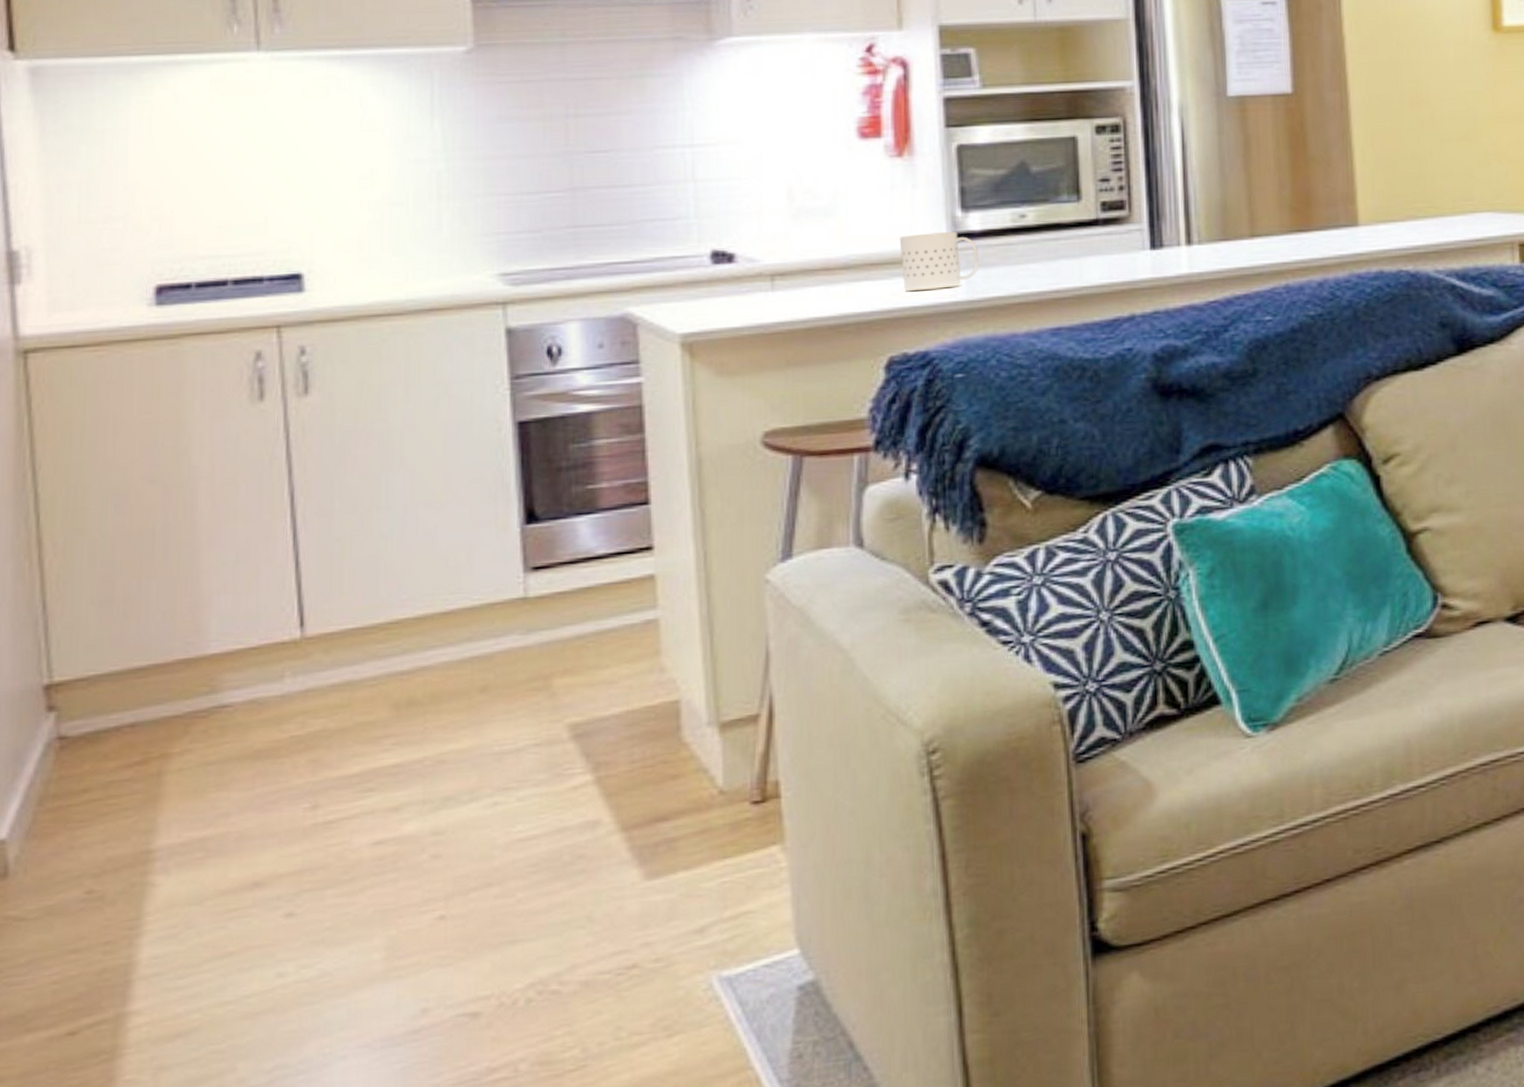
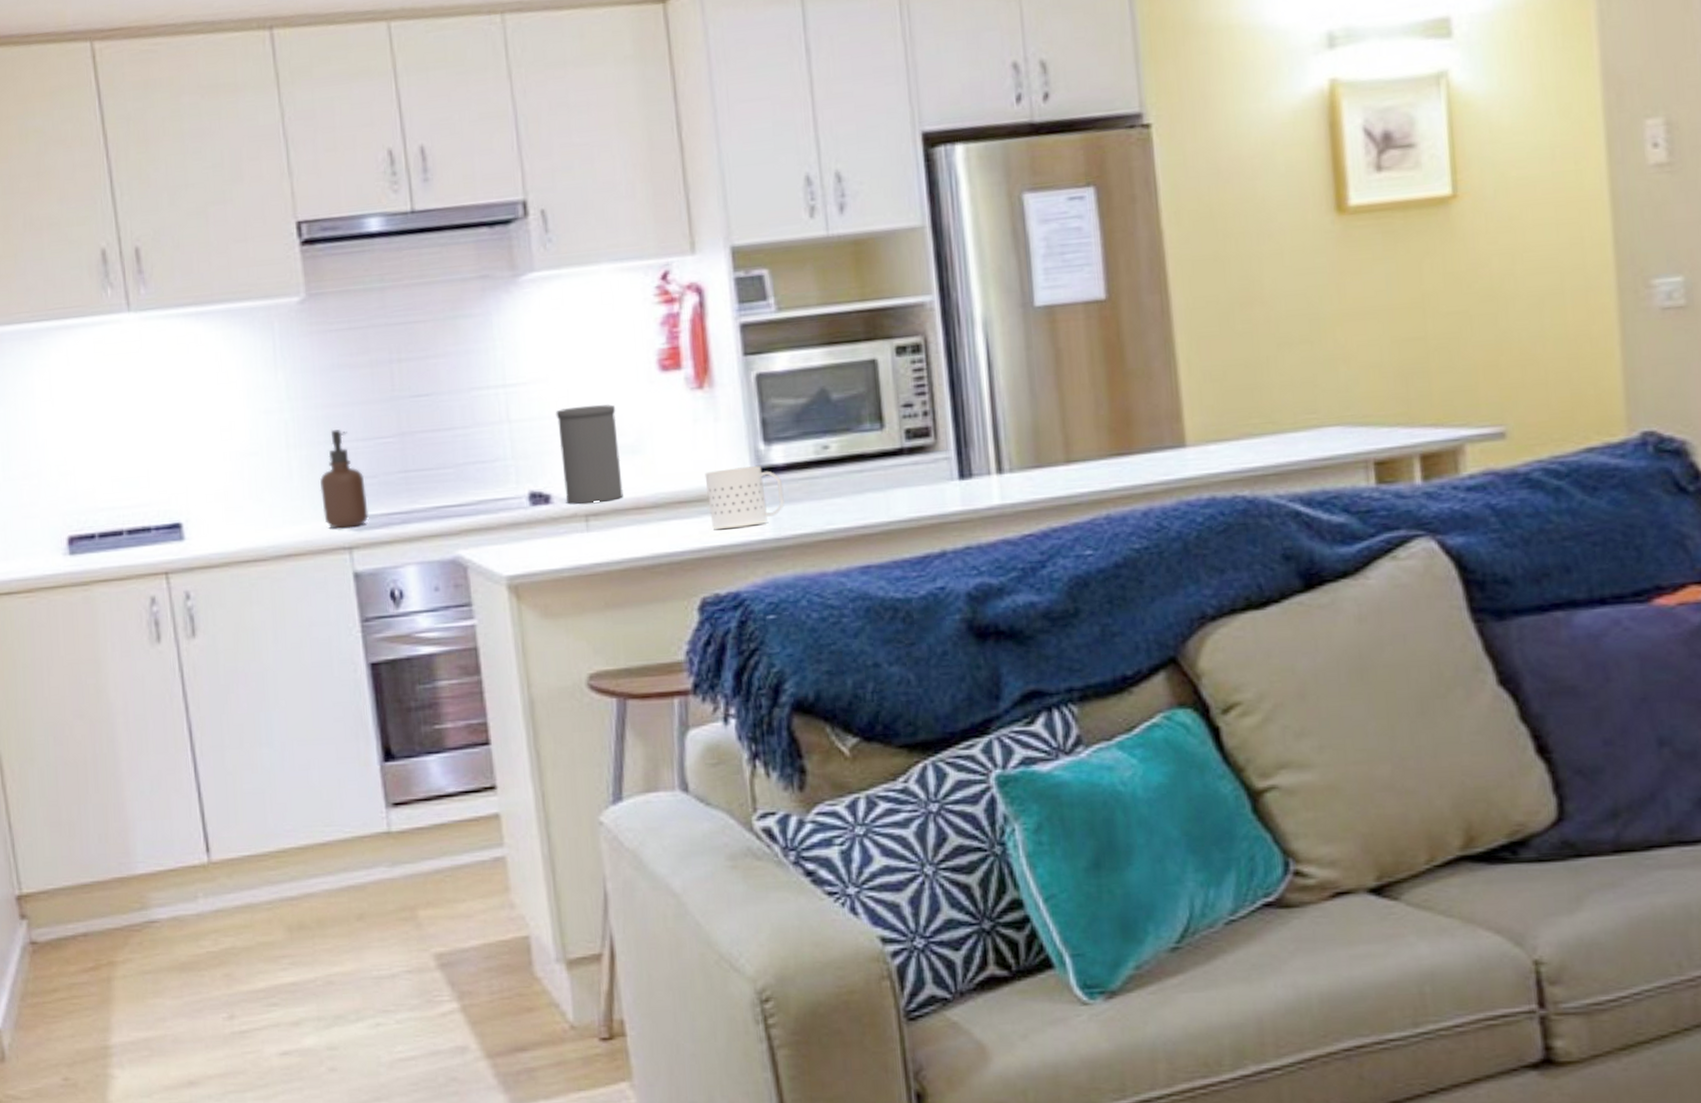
soap dispenser: none [473,181,528,283] -> present [320,429,369,528]
canister: none [746,168,813,264] -> present [556,404,623,504]

